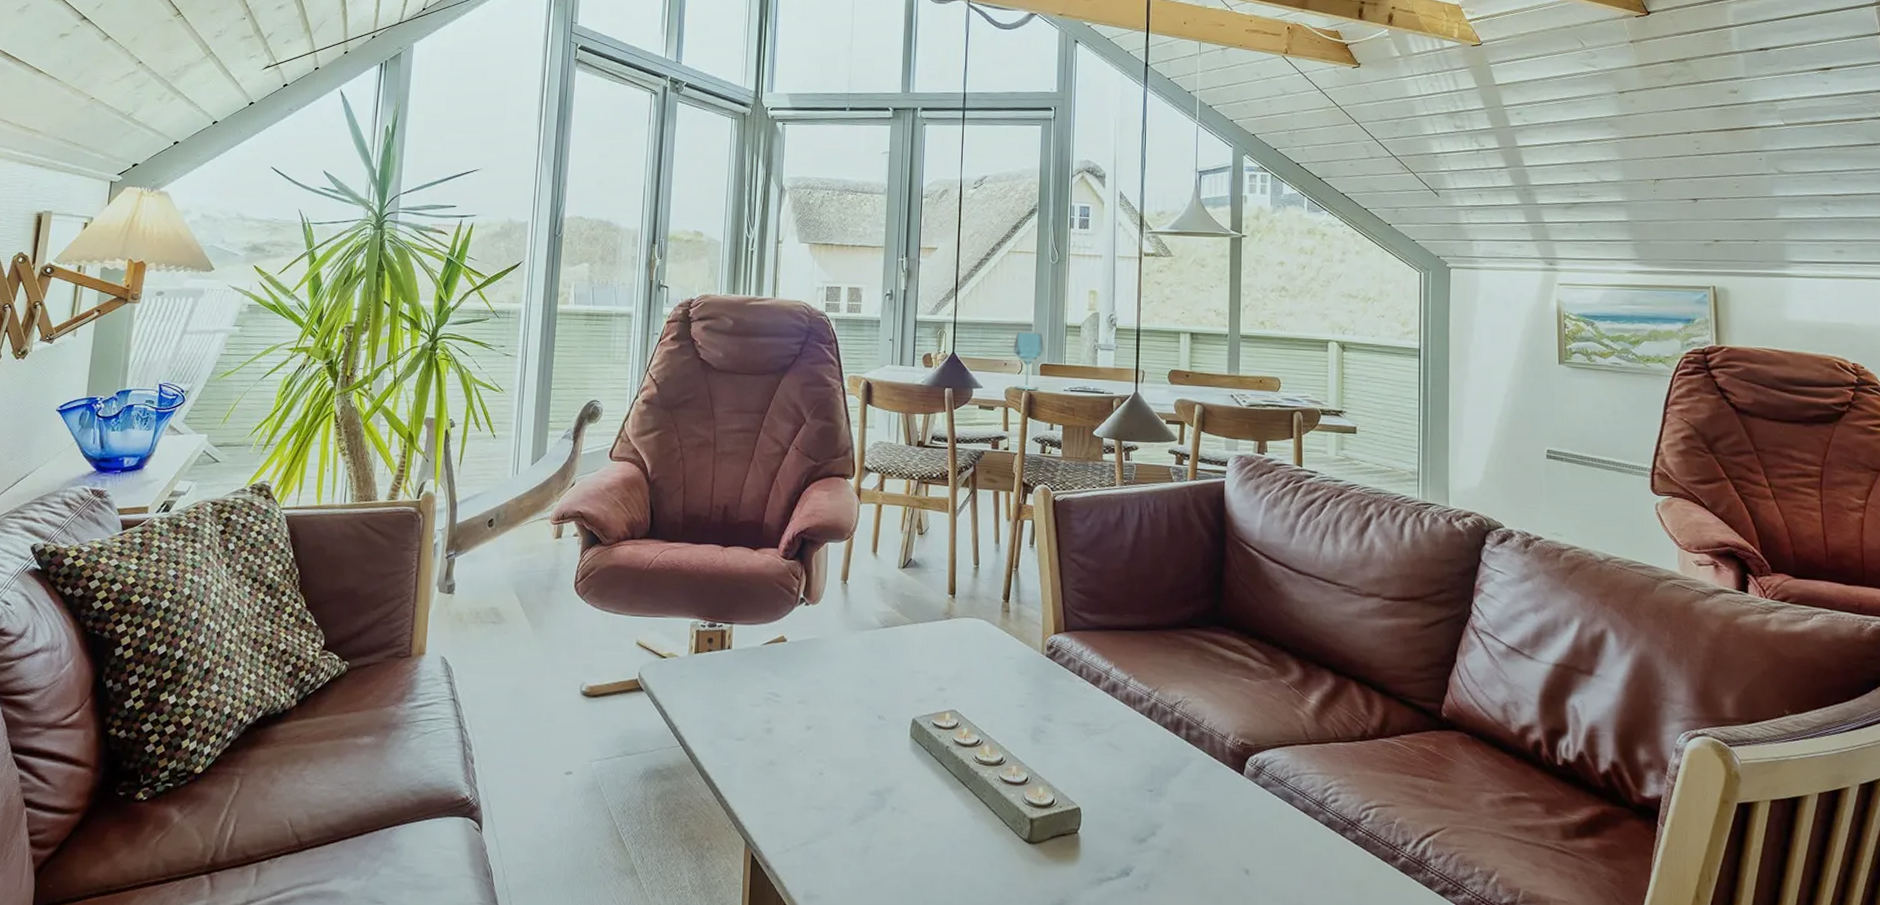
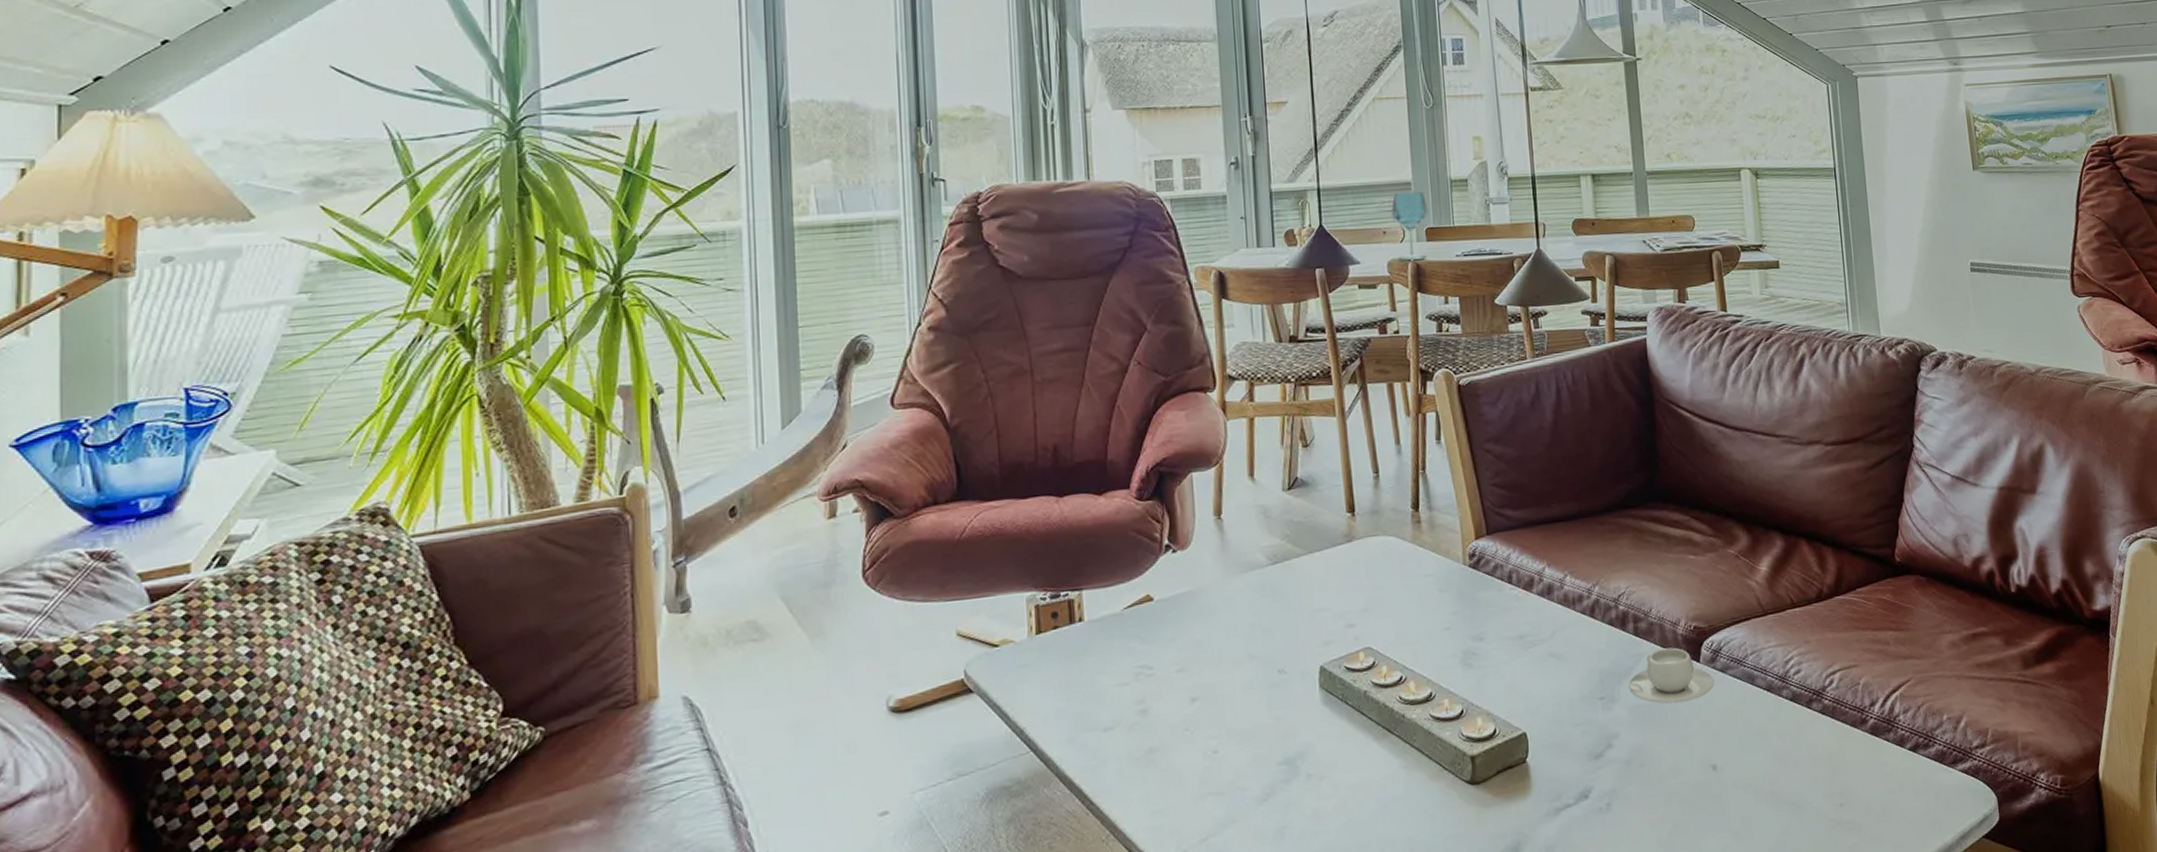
teacup: none [1176,757,1255,808] -> present [1628,647,1715,704]

